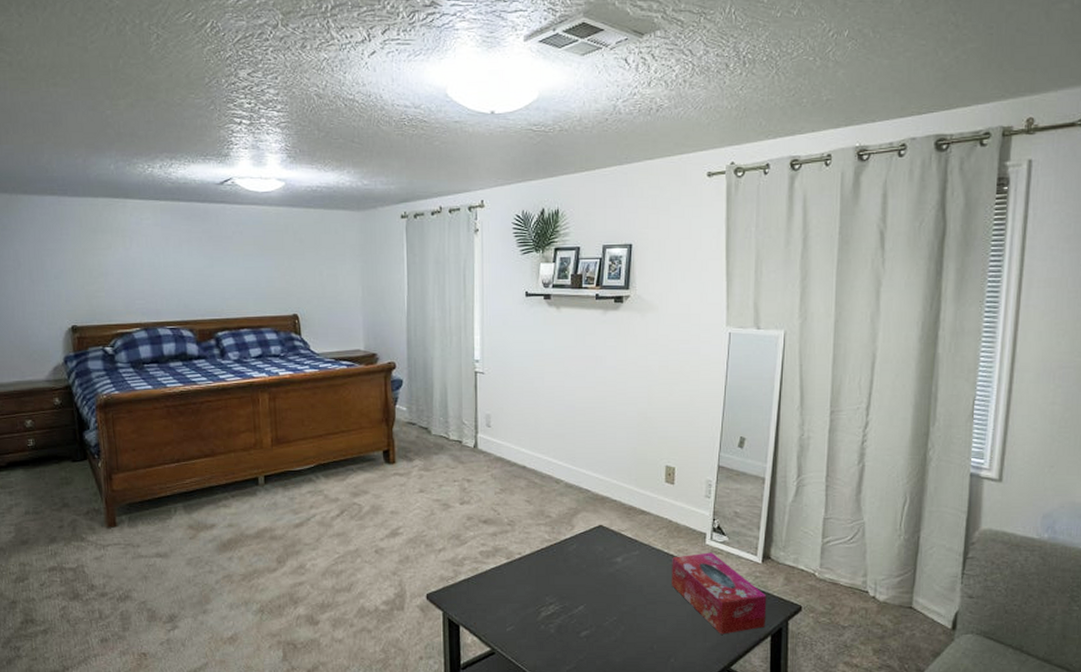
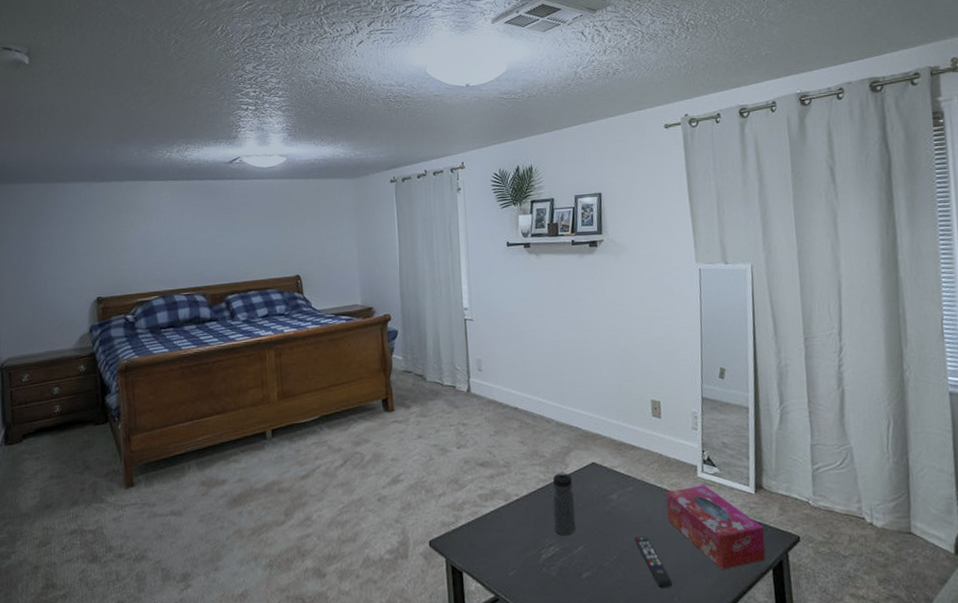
water bottle: none [556,531,578,596] -> present [552,470,576,536]
remote control: none [636,599,670,649] -> present [634,536,672,588]

